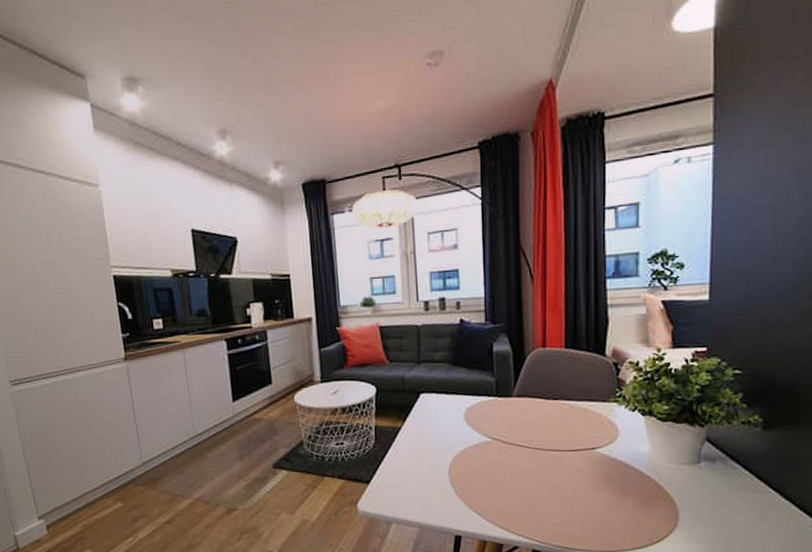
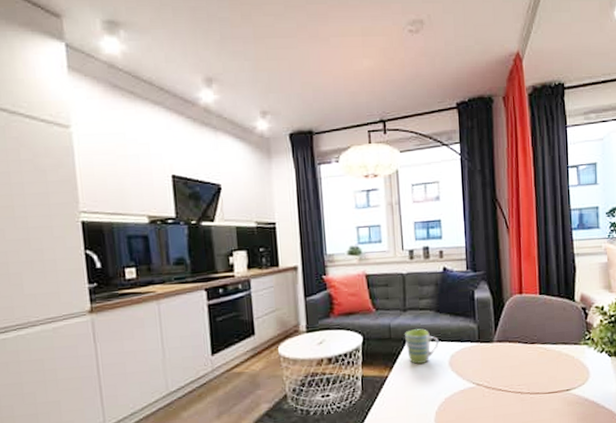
mug: none [419,381,454,416] -> present [405,328,439,364]

